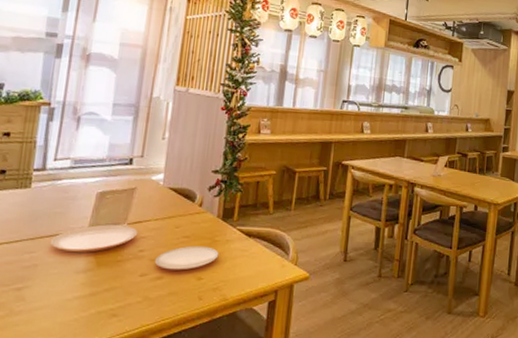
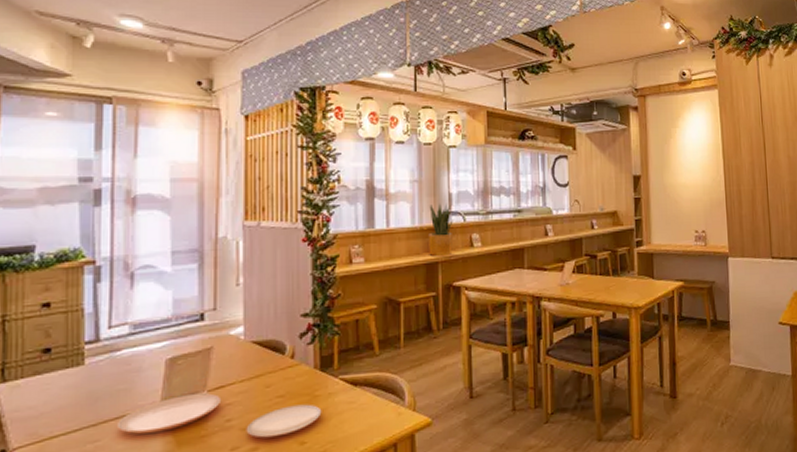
planter: none [325,92,350,138] -> present [428,204,453,257]

